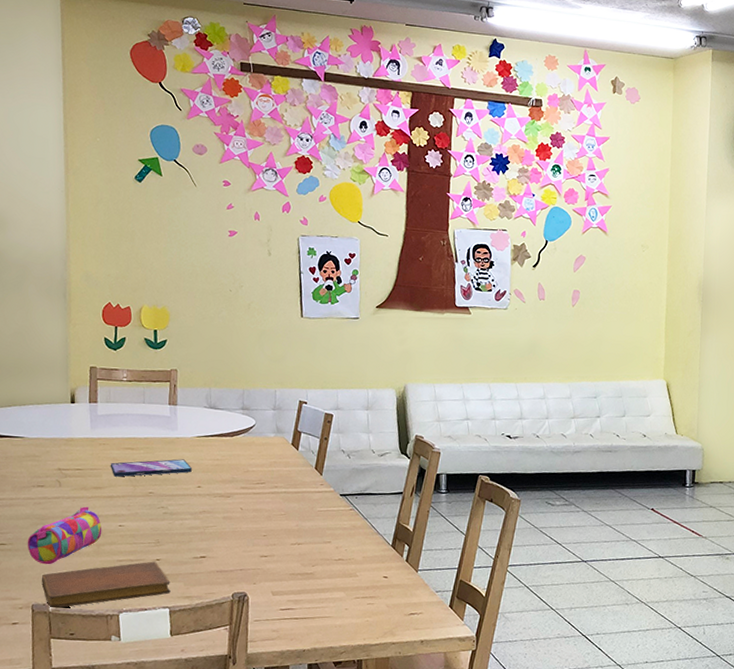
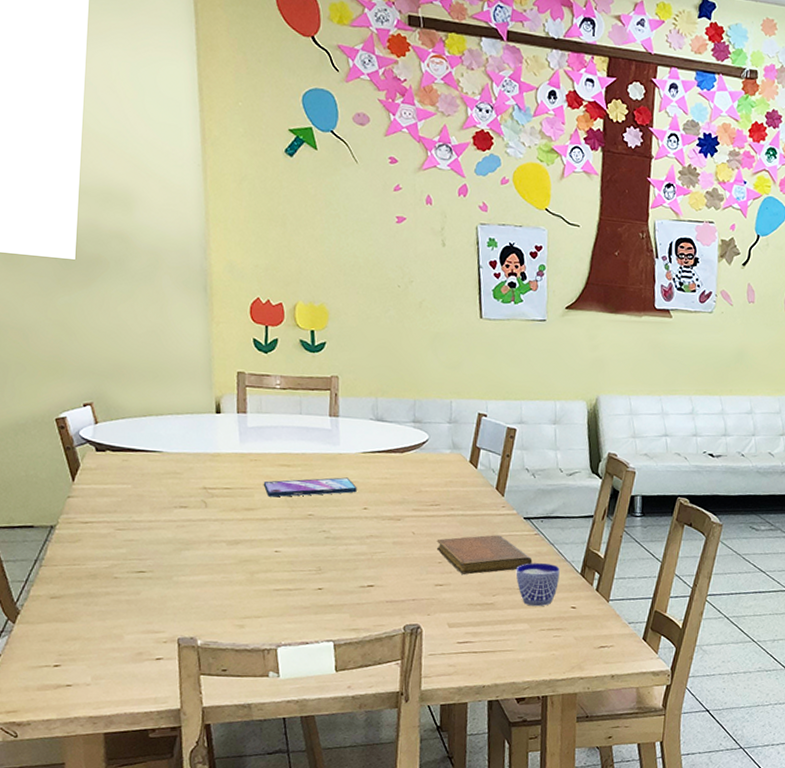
pencil case: present [27,506,102,565] -> none [170,530,256,595]
notebook: present [41,561,171,609] -> none [187,590,335,643]
notebook: none [262,510,348,547] -> present [436,535,533,575]
cup: none [333,536,373,576] -> present [516,563,560,607]

